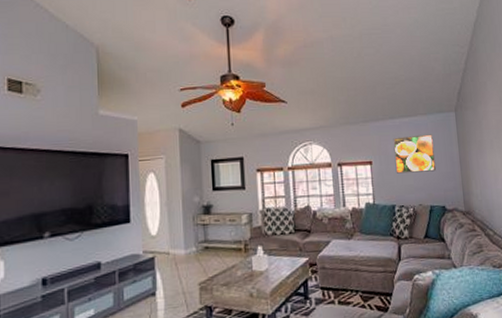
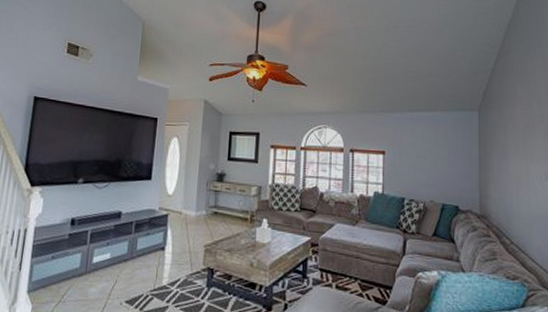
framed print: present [393,134,437,174] -> none [409,130,453,169]

